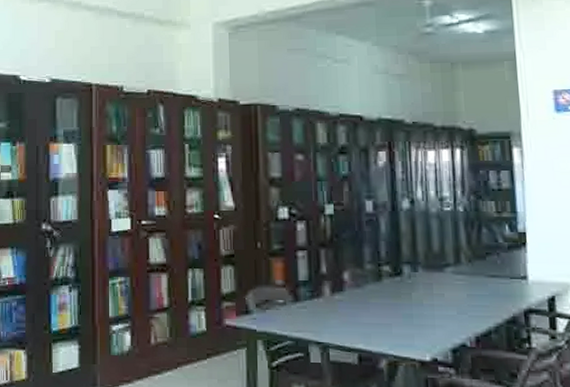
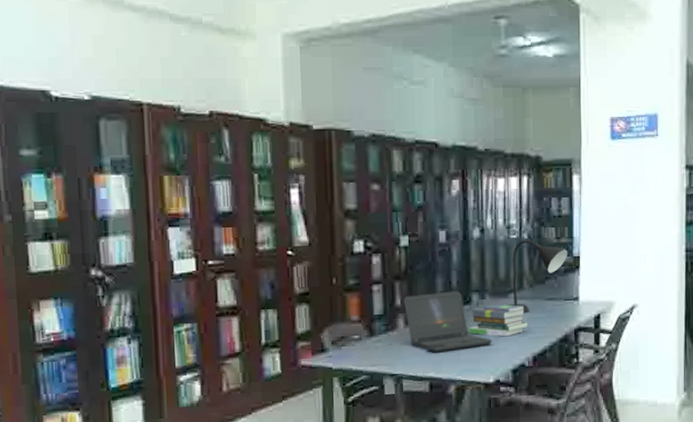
laptop computer: none [330,261,427,324] -> present [404,291,492,353]
books: none [400,278,467,313] -> present [469,304,527,337]
desk lamp: none [442,213,512,290] -> present [507,239,568,314]

